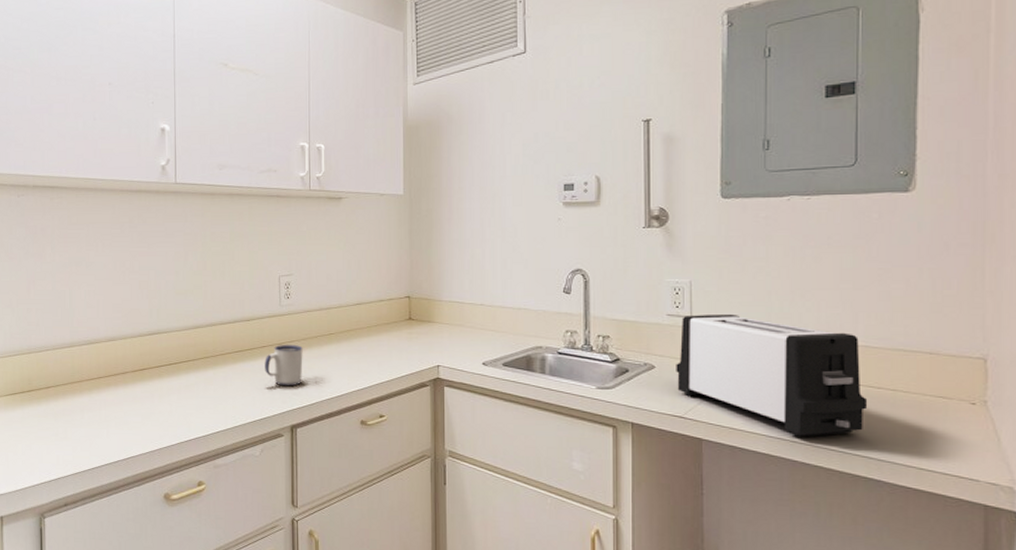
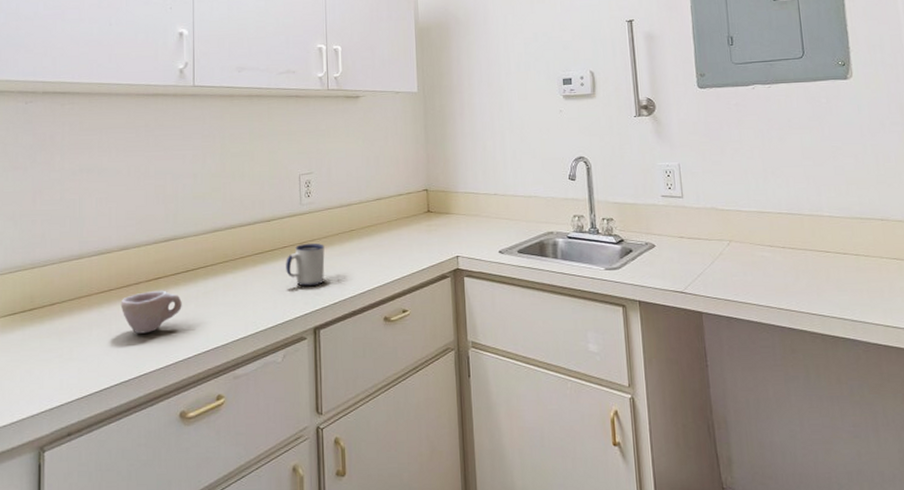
cup: none [109,380,166,420] -> present [120,290,182,334]
toaster: present [676,313,868,437] -> none [673,192,838,304]

